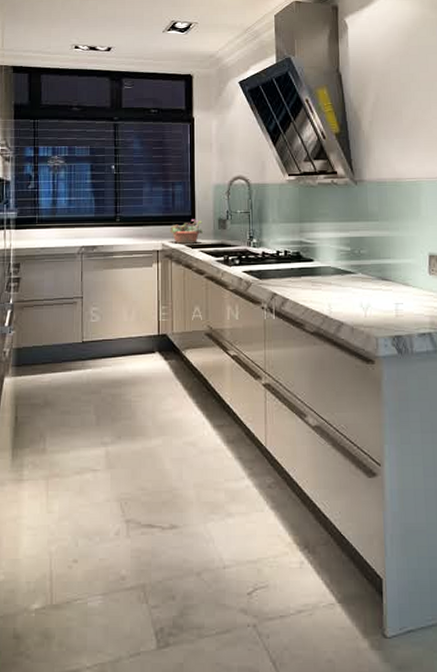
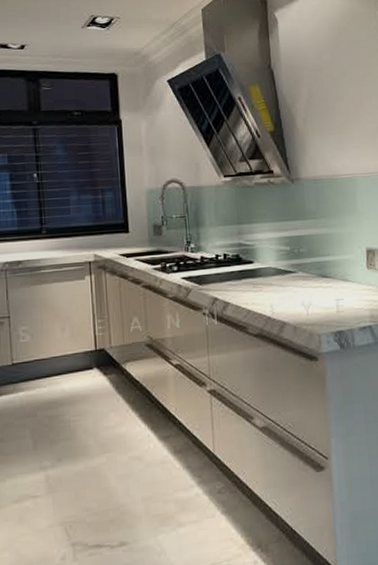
succulent planter: present [170,219,205,244] -> none [101,226,140,254]

